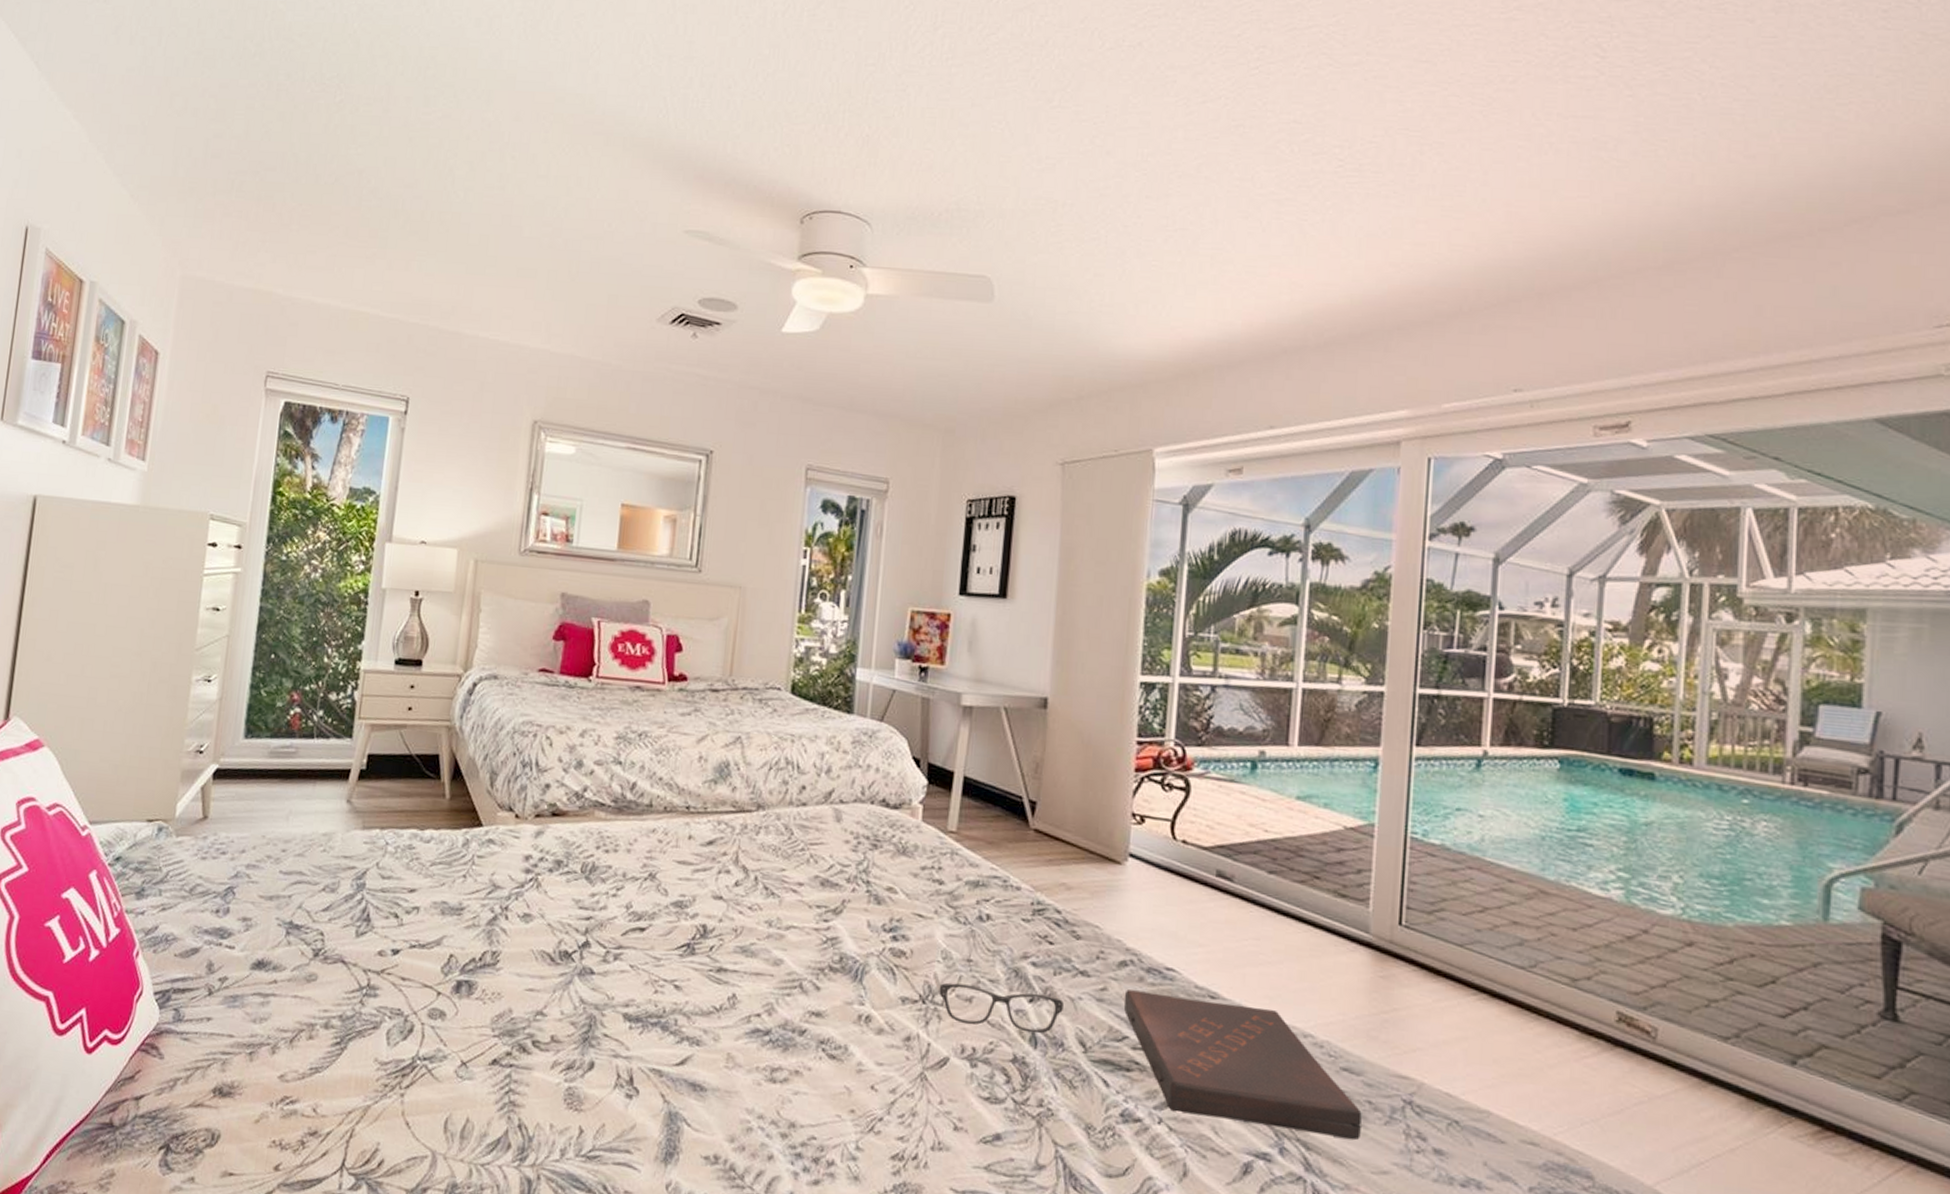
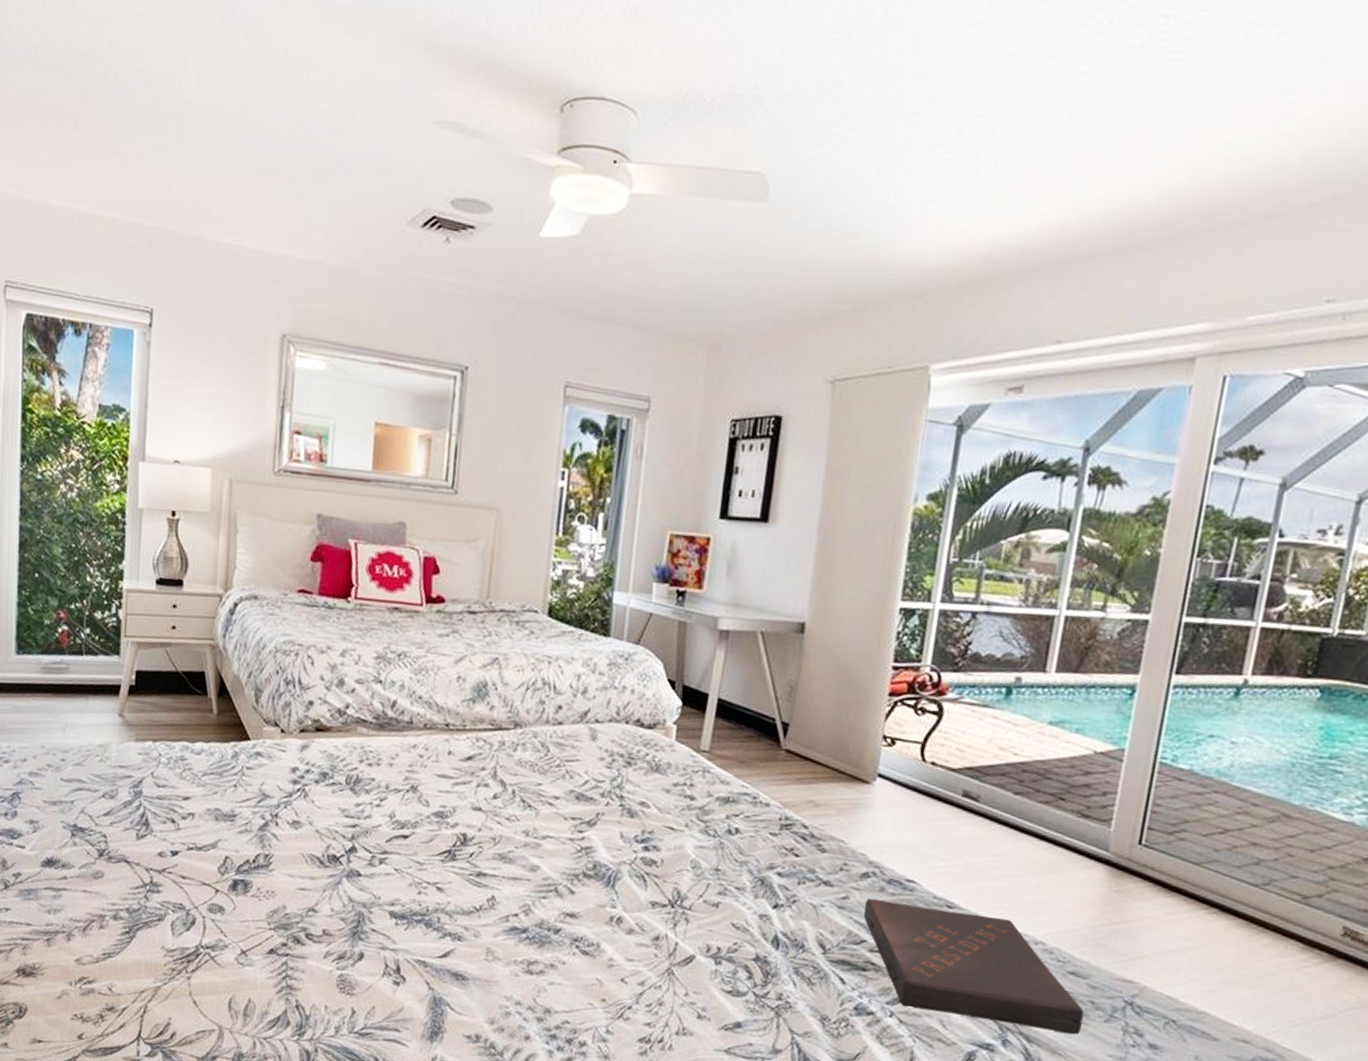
eyeglasses: present [932,970,1064,1034] -> none [681,878,806,937]

